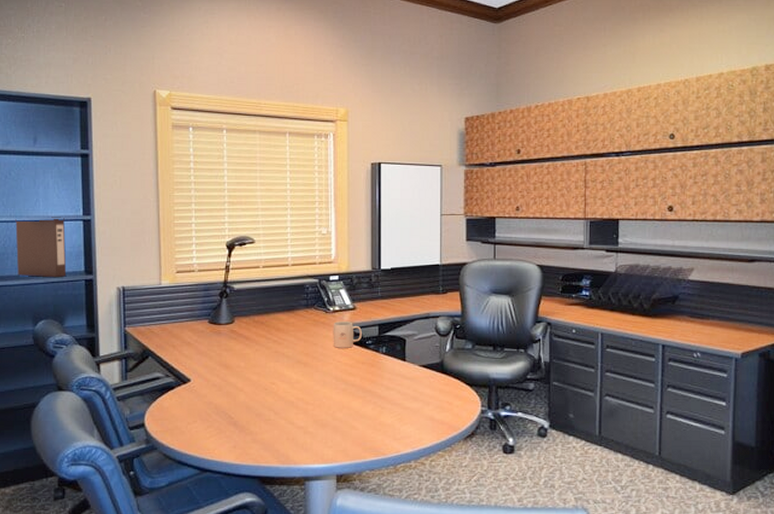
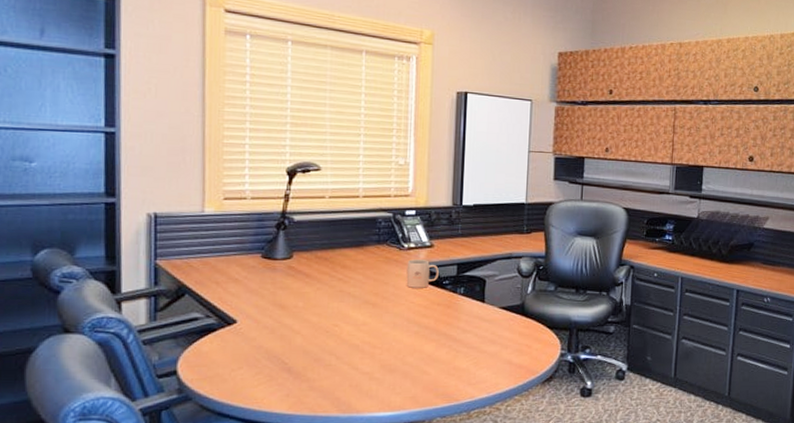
binder: present [15,217,67,278] -> none [11,126,81,200]

